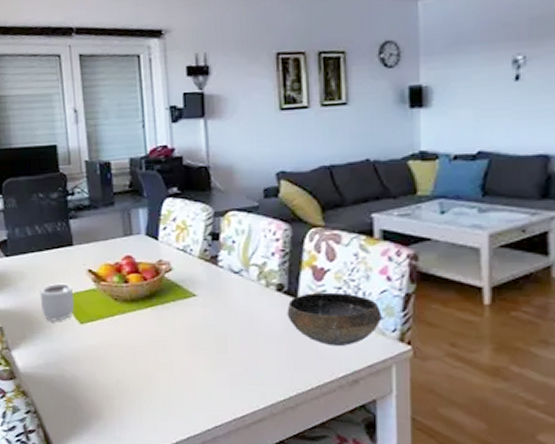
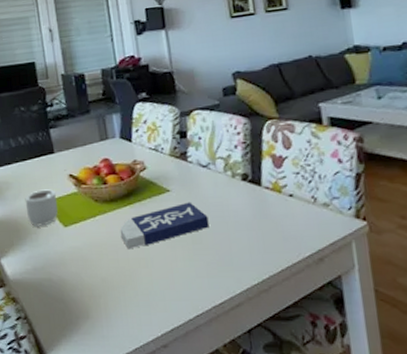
book: none [139,309,236,353] -> present [120,202,209,250]
bowl: present [287,292,382,347] -> none [252,177,338,228]

